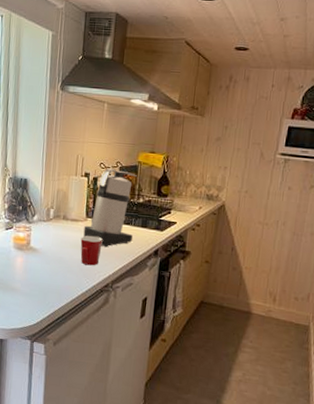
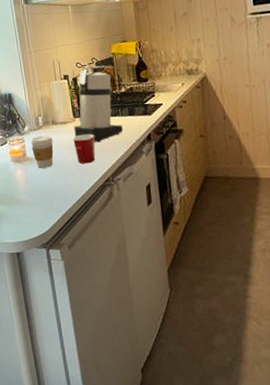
coffee cup: none [37,227,61,262] -> present [31,135,54,168]

